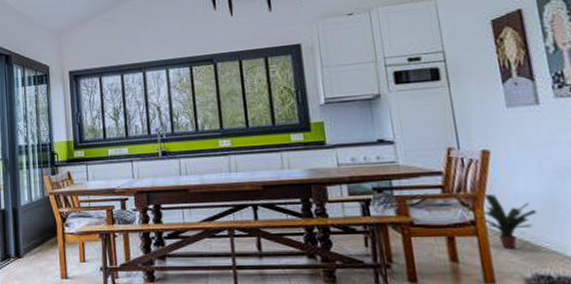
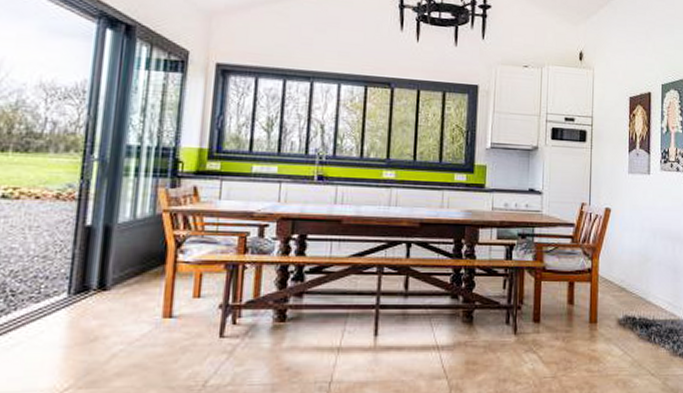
potted plant: present [480,194,538,250] -> none [596,247,635,295]

